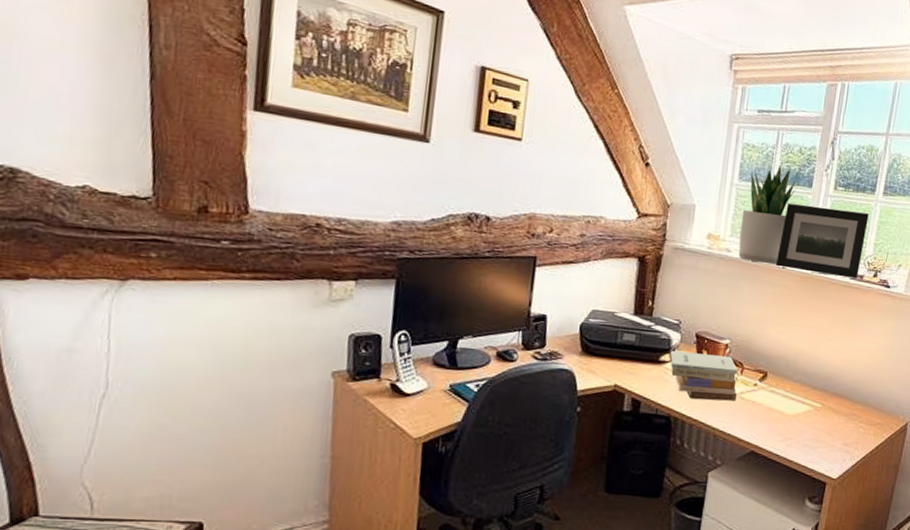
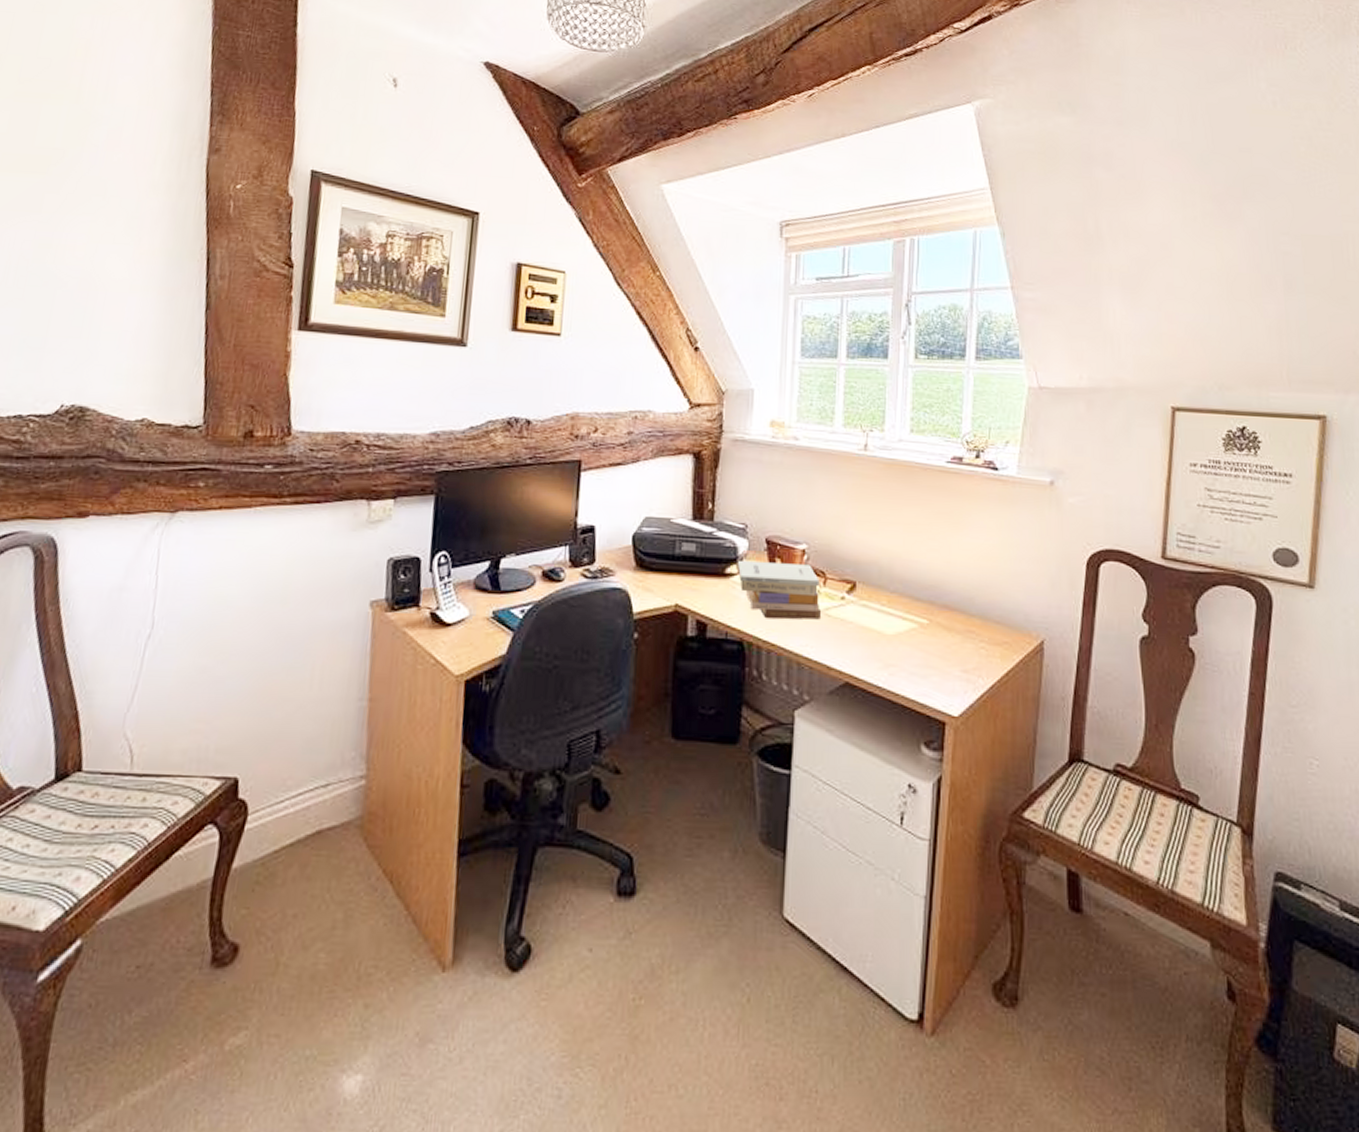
planter: present [738,165,796,264] -> none [807,336,869,450]
picture frame: present [776,202,869,279] -> none [854,378,961,462]

